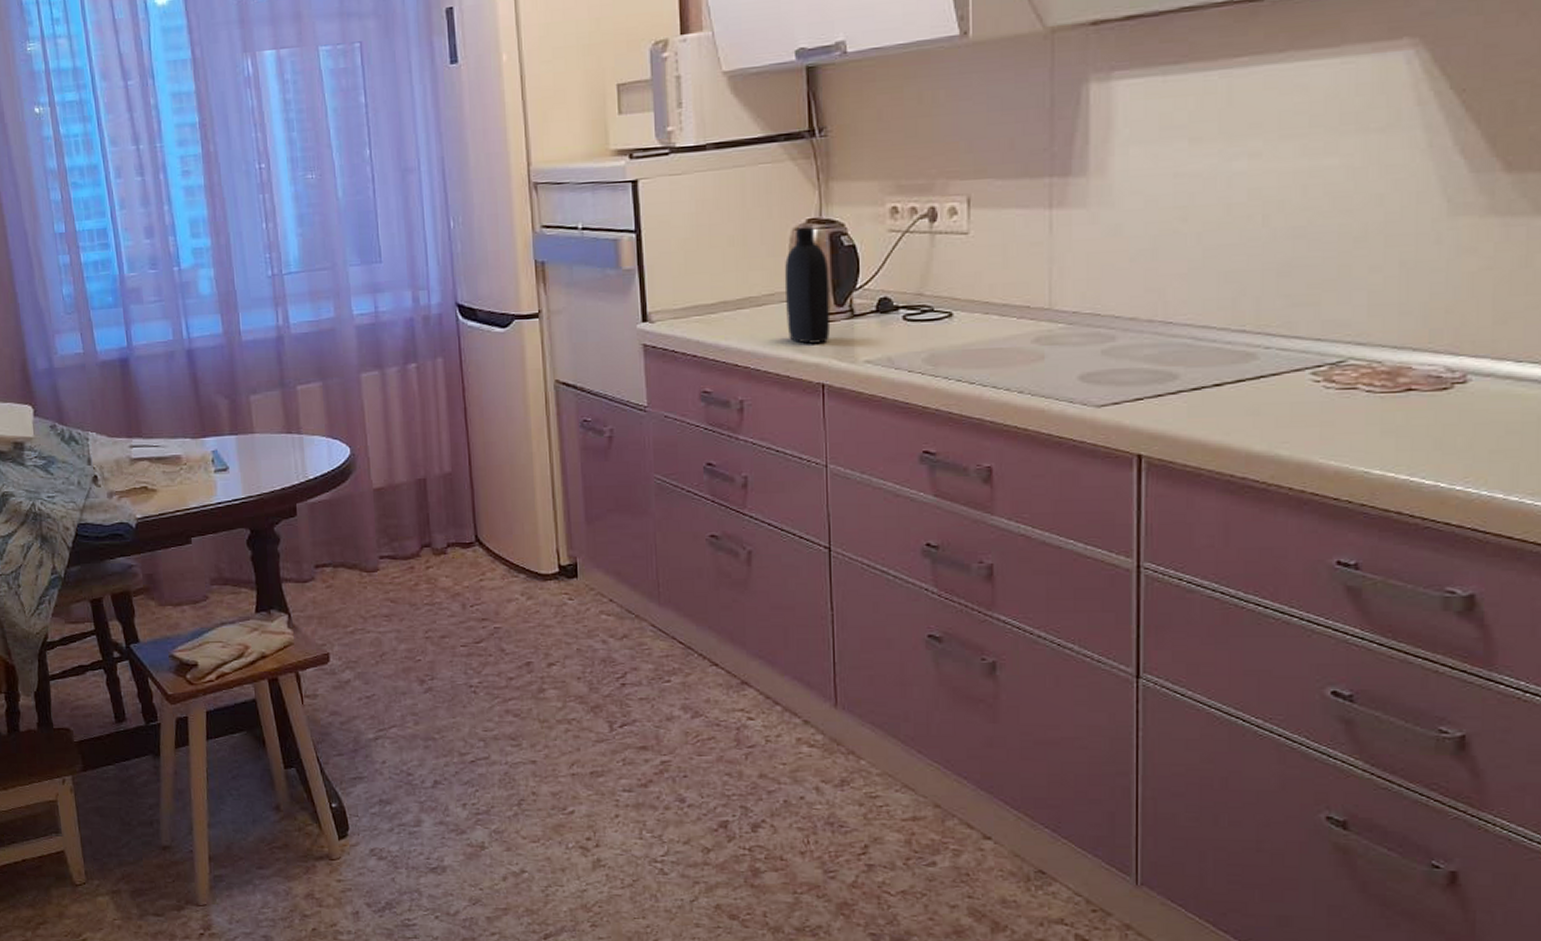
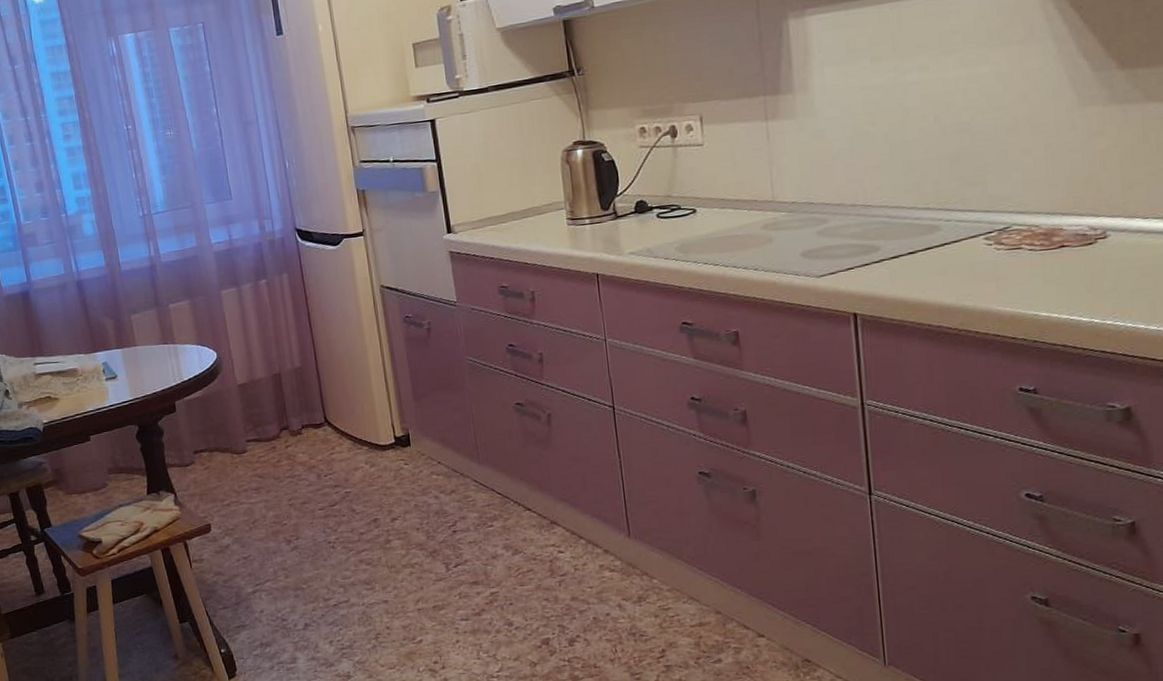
bottle: present [784,226,831,344] -> none [559,147,600,242]

